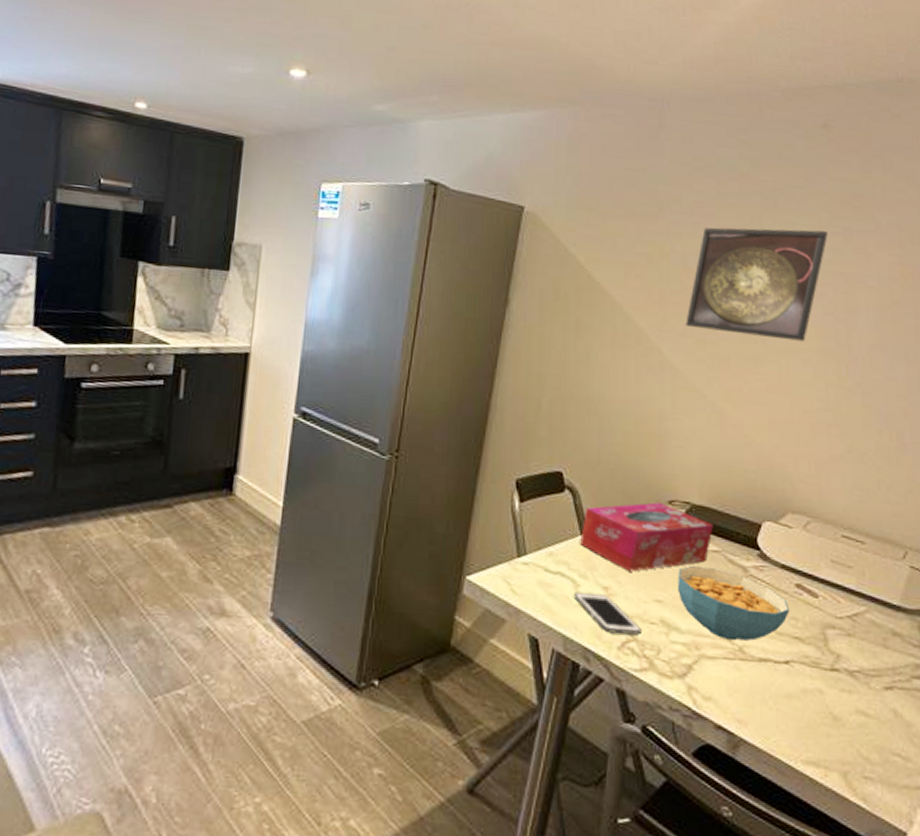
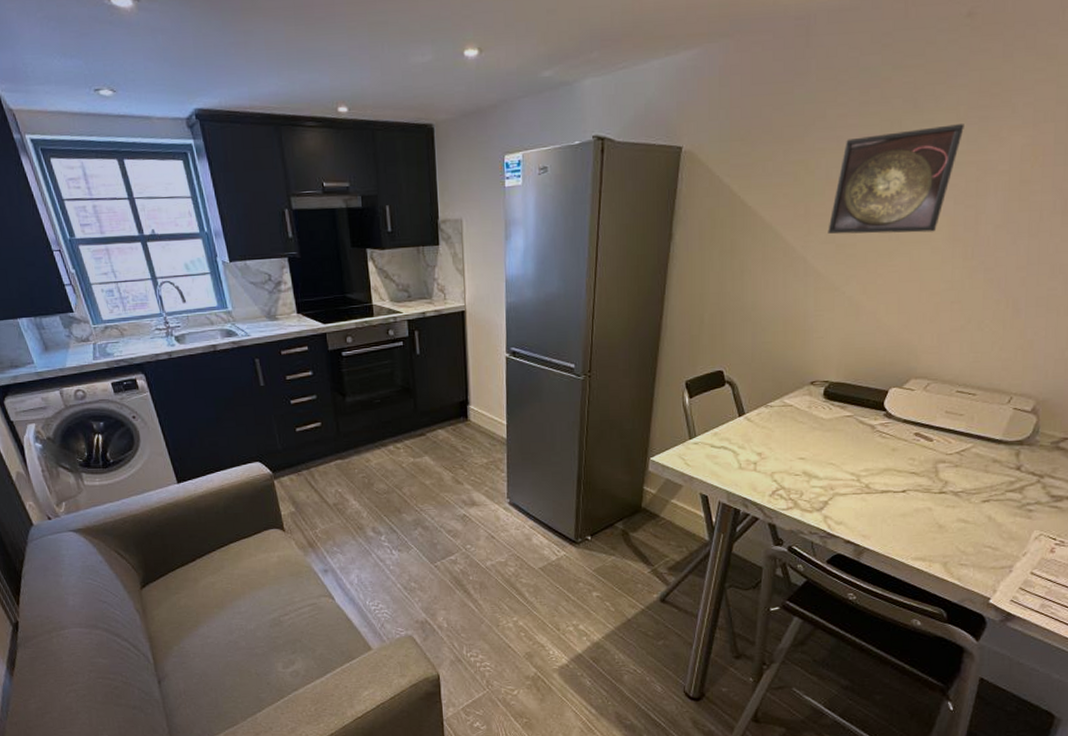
cell phone: present [573,591,642,636] -> none [734,458,788,486]
tissue box: present [580,502,714,572] -> none [739,384,848,440]
cereal bowl: present [678,566,790,641] -> none [818,429,909,481]

